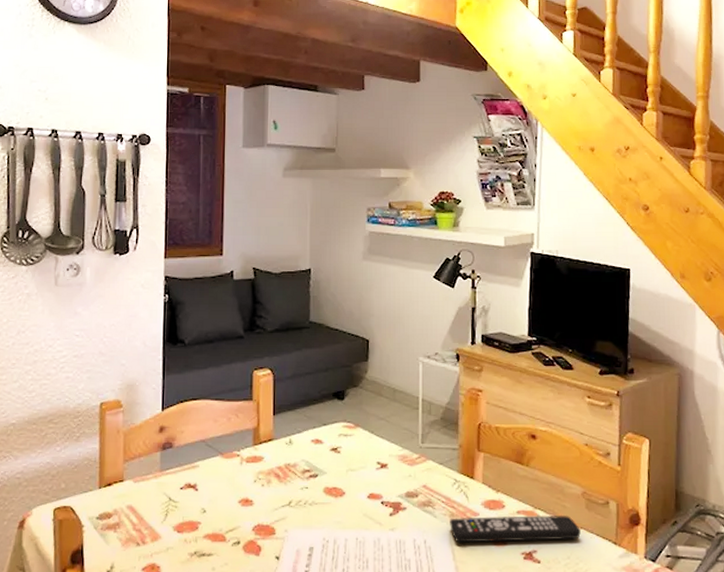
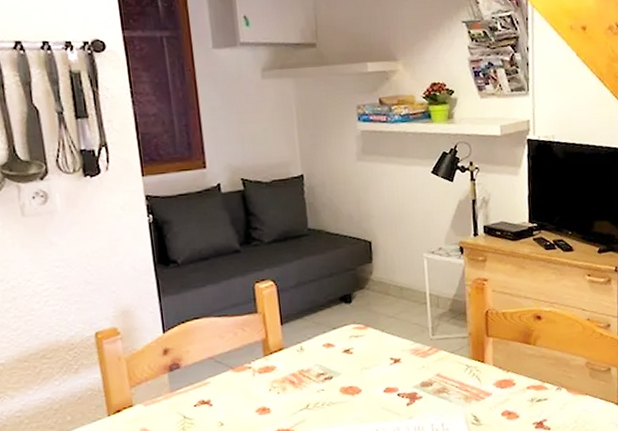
remote control: present [450,516,581,543] -> none [464,385,586,422]

